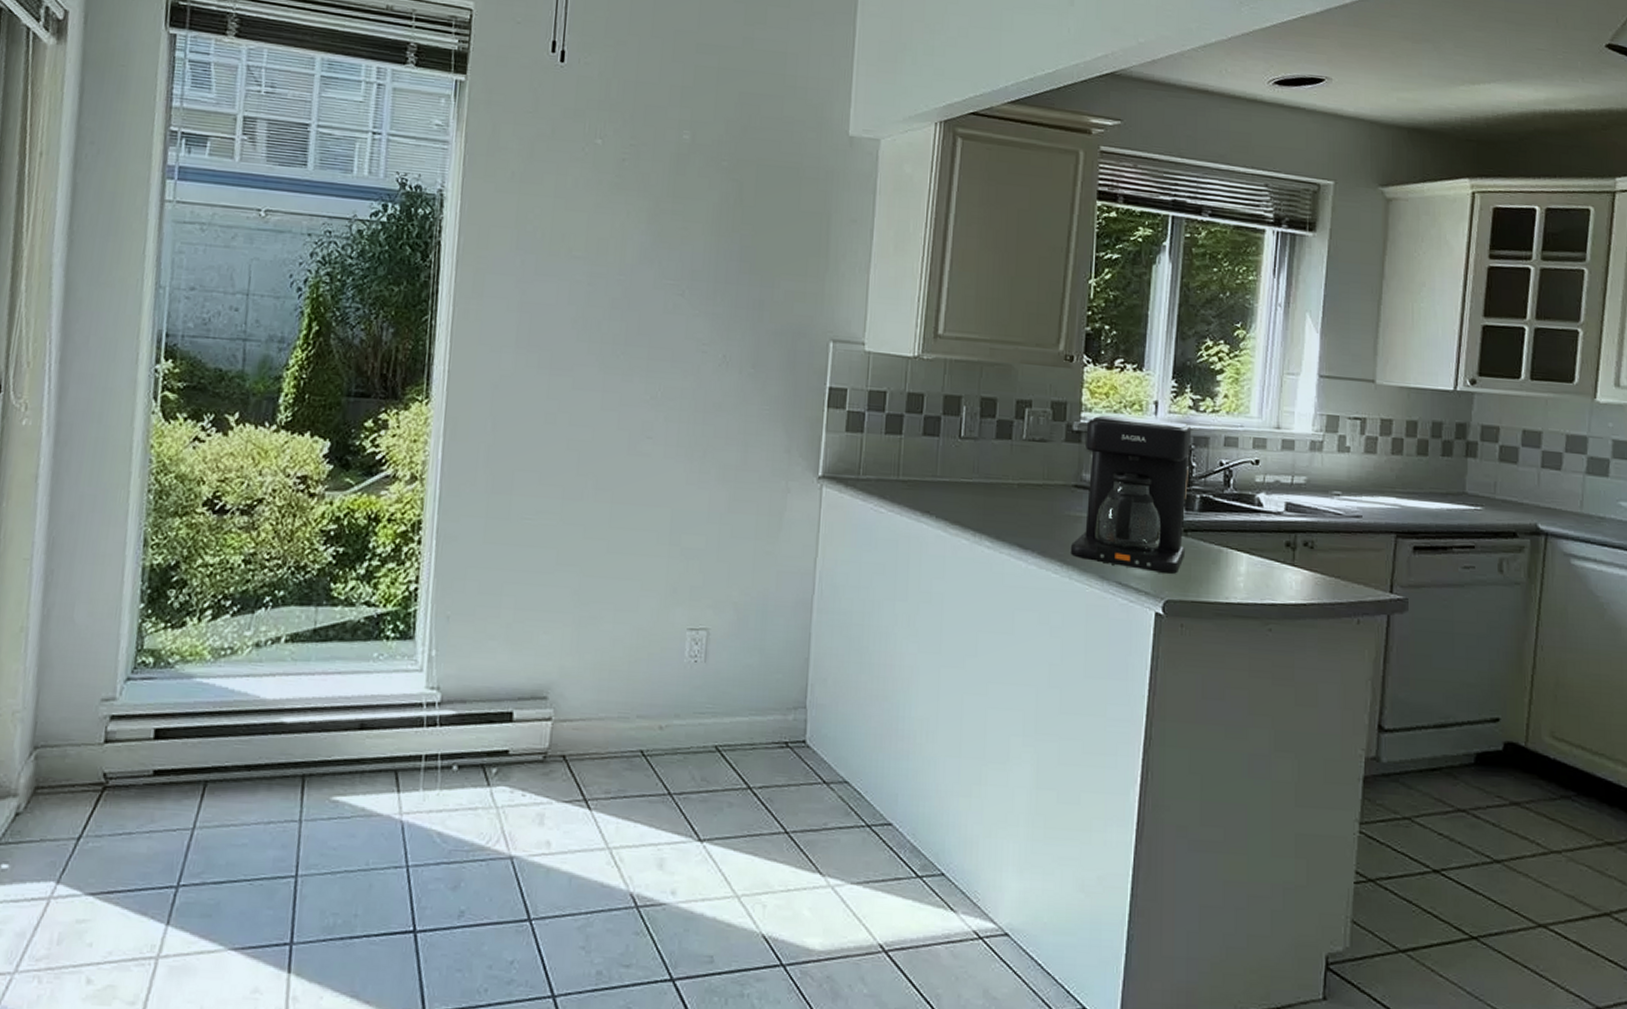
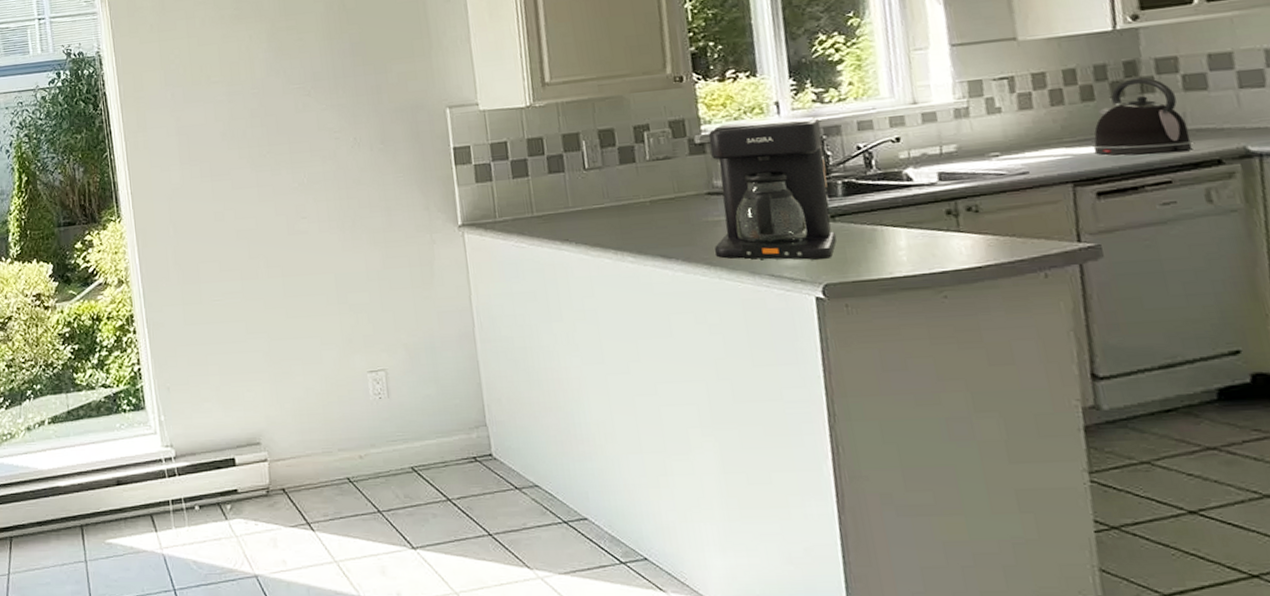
kettle: none [1418,440,1497,519] -> present [1092,77,1193,156]

